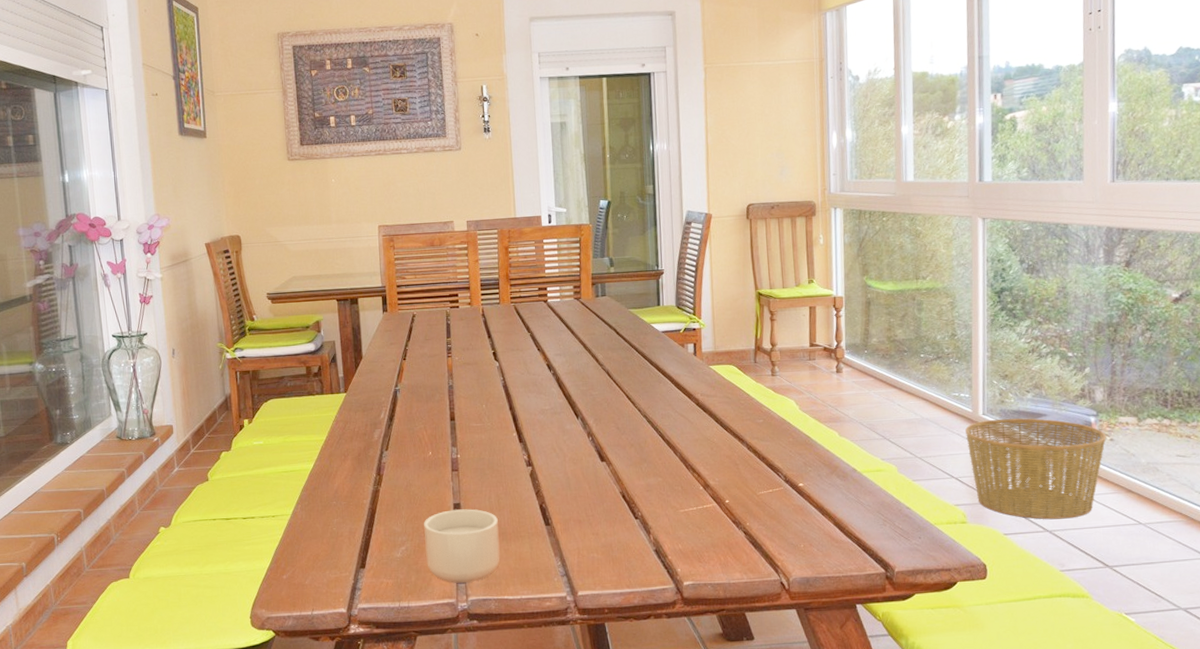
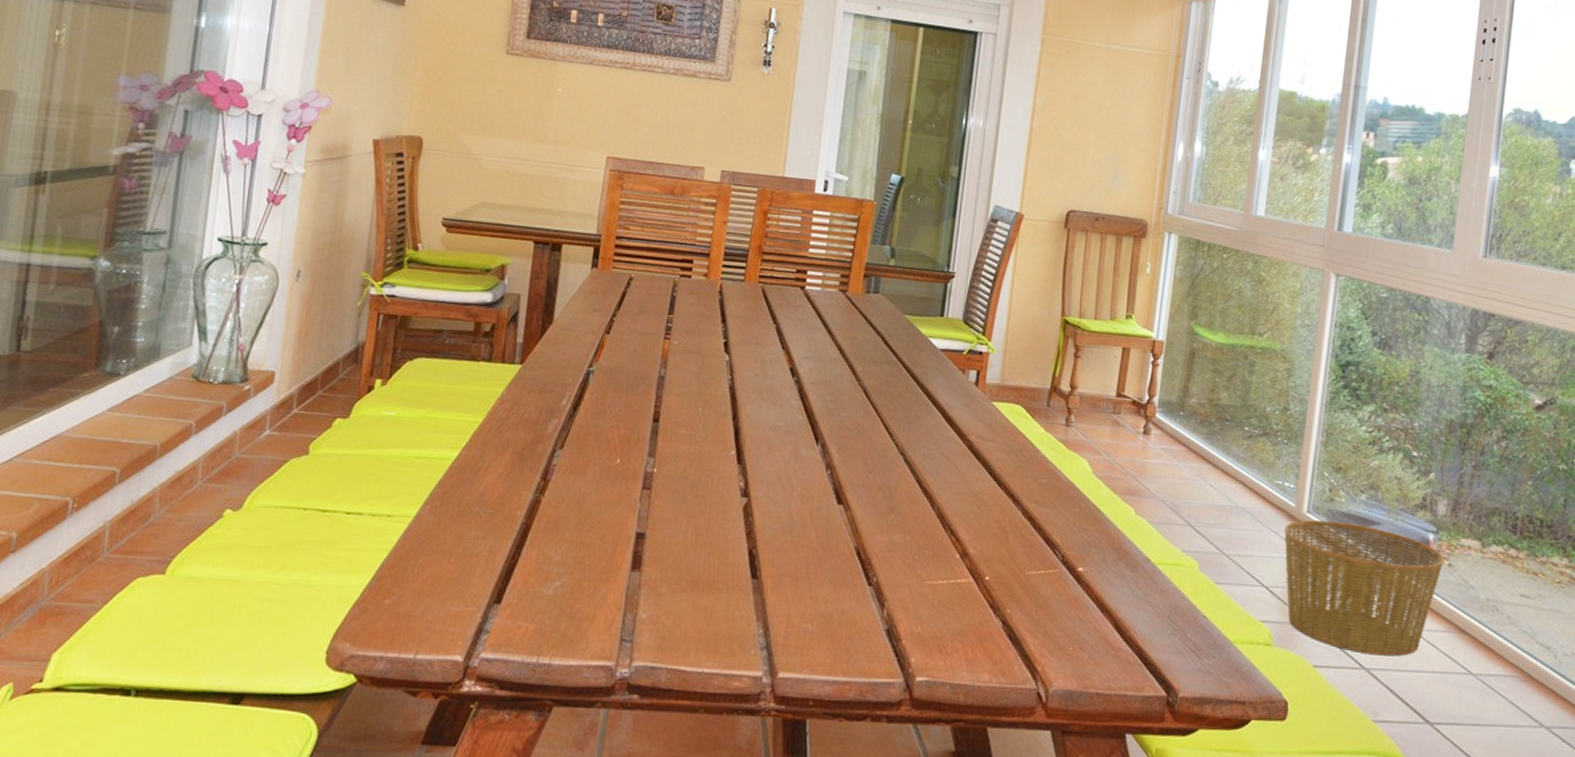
cup: present [423,509,500,583] -> none [585,540,691,642]

